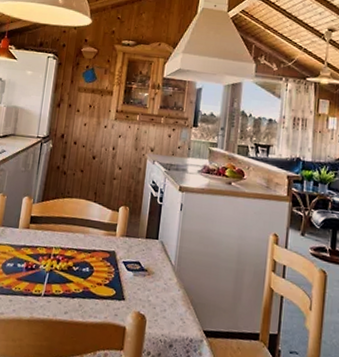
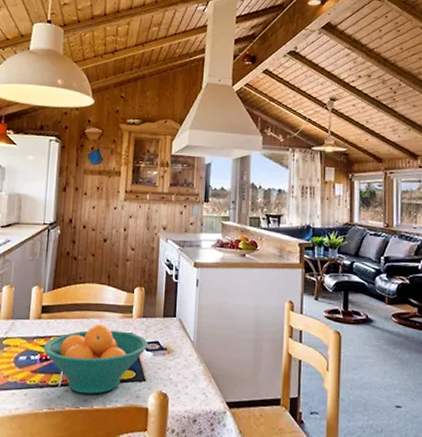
fruit bowl: none [29,239,130,308] -> present [43,324,149,394]

